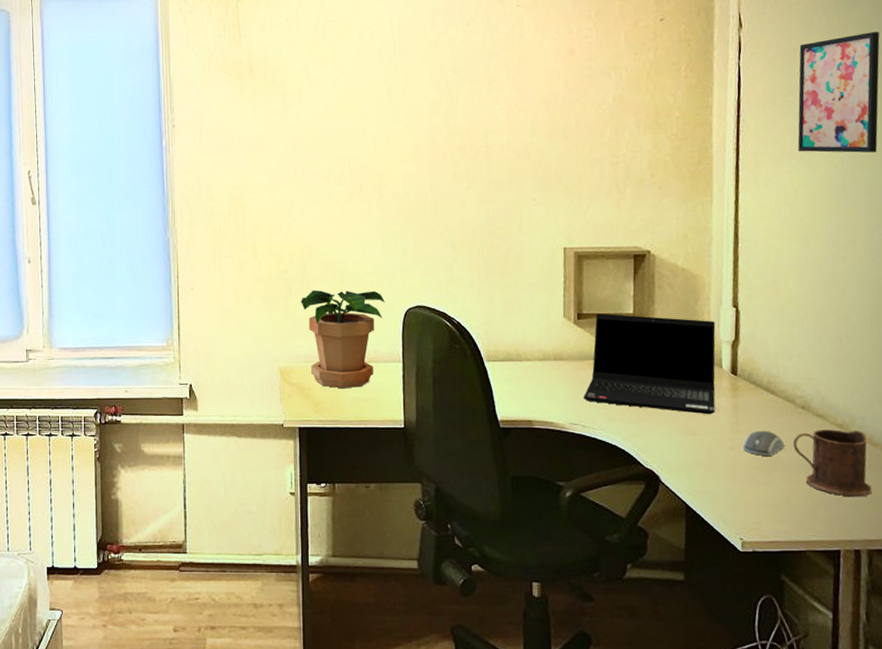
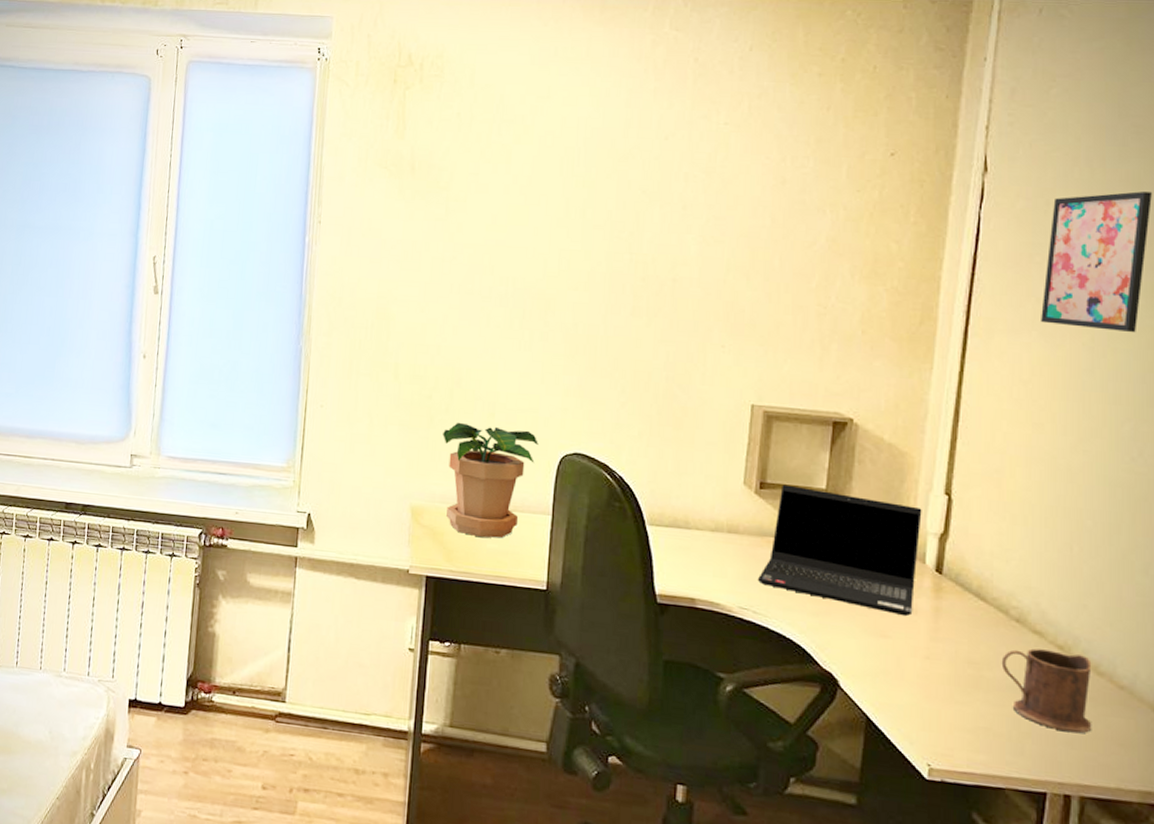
computer mouse: present [742,430,785,457] -> none [940,641,991,674]

